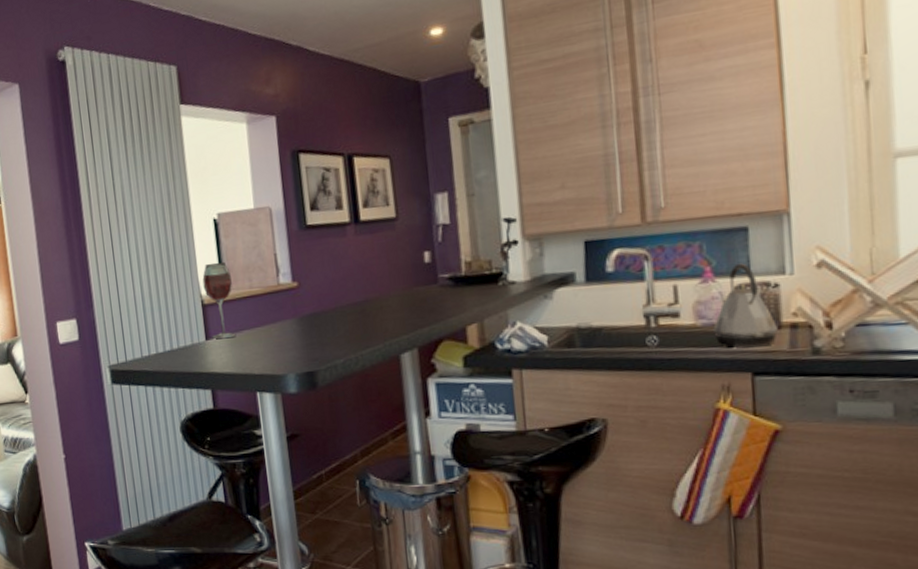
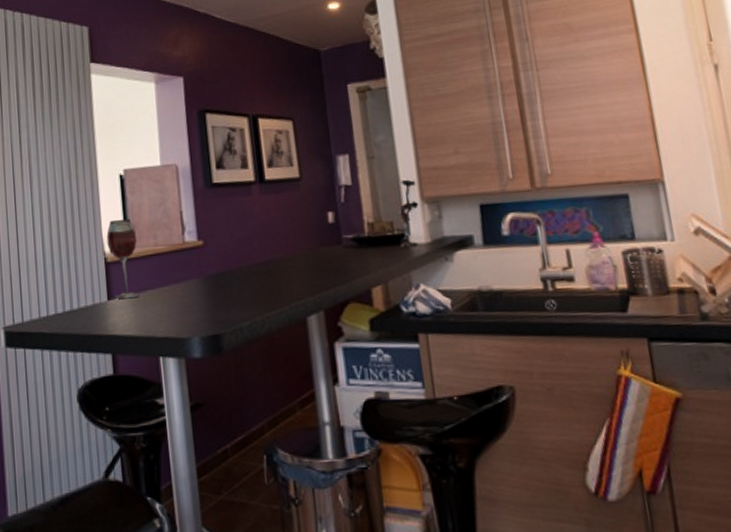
kettle: present [713,263,778,348] -> none [607,229,667,313]

